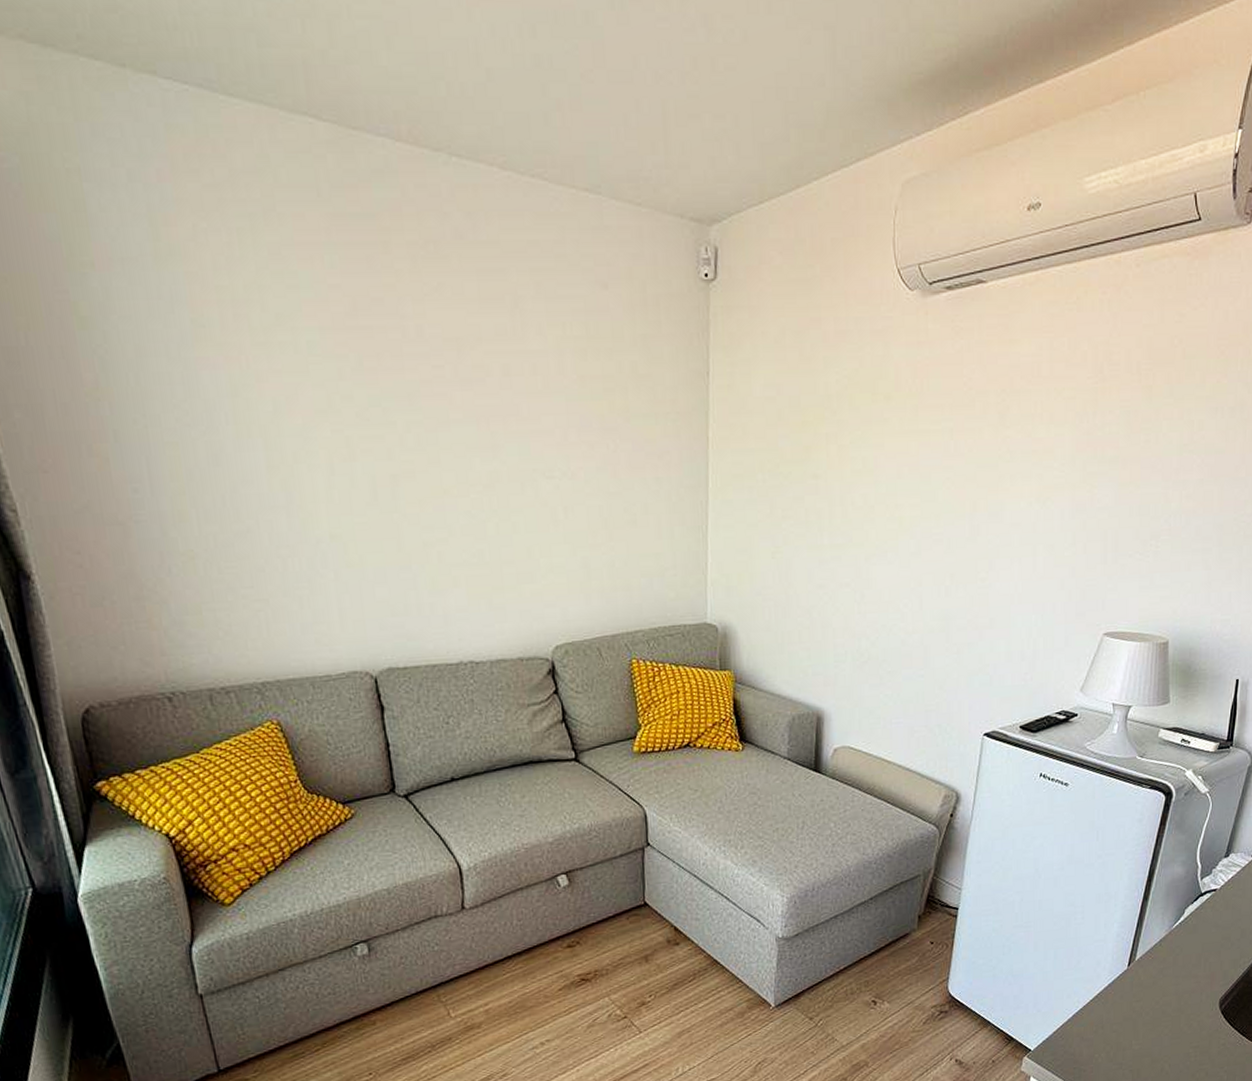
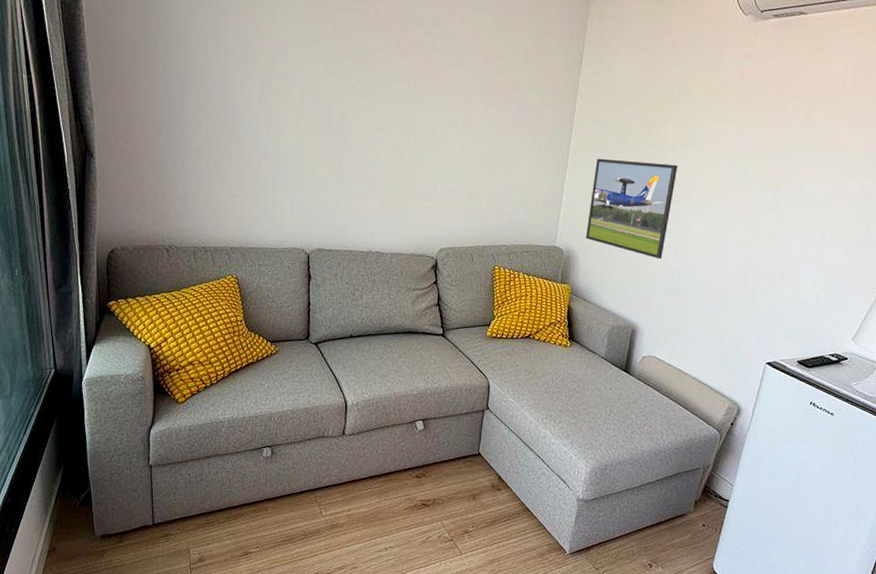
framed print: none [743,497,849,623] -> present [585,158,678,260]

